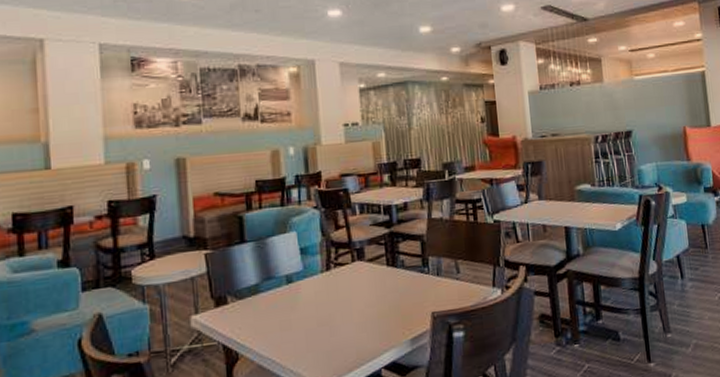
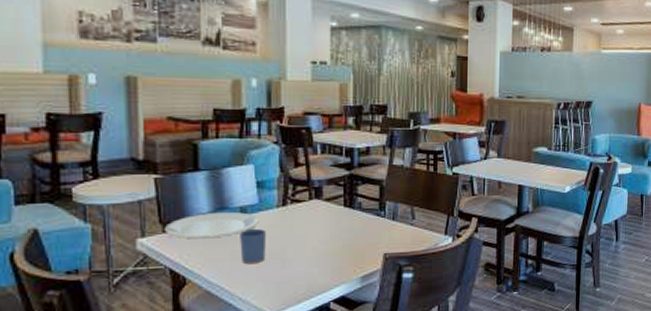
plate: none [215,280,305,312] -> present [163,211,259,239]
mug: none [287,296,314,334] -> present [240,228,267,264]

